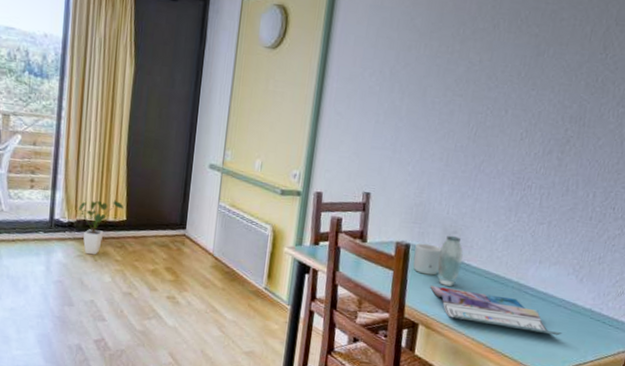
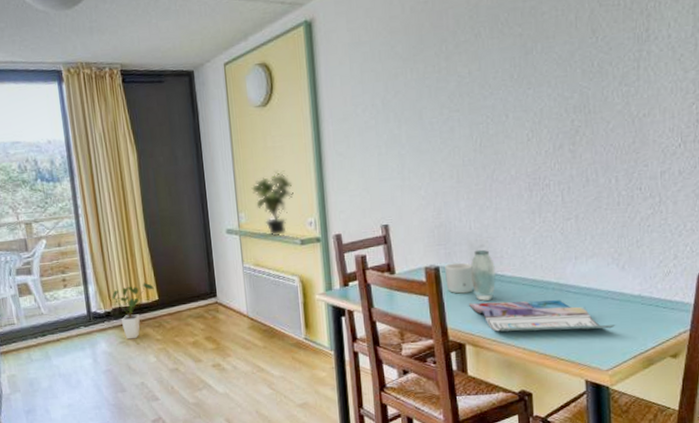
potted plant: none [243,115,286,181] -> present [251,170,294,235]

